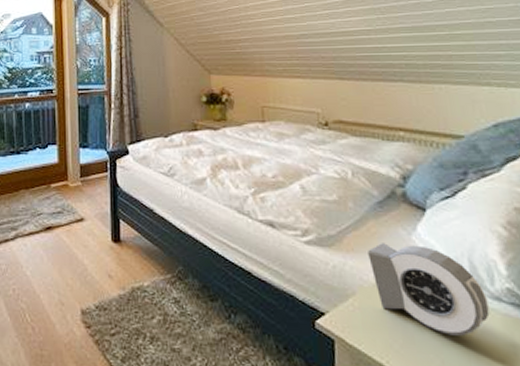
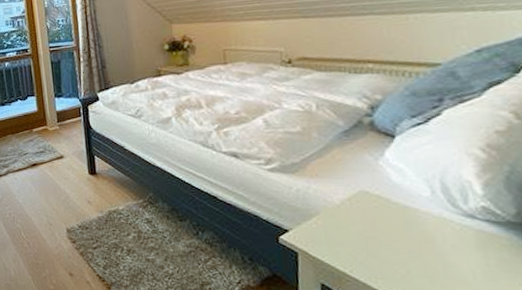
alarm clock: present [368,243,490,336] -> none [332,168,461,250]

